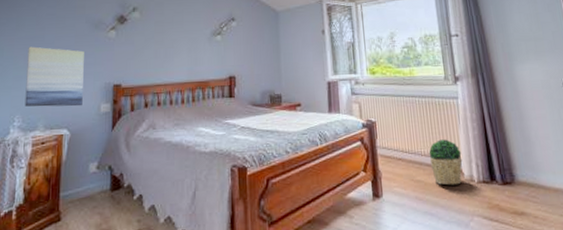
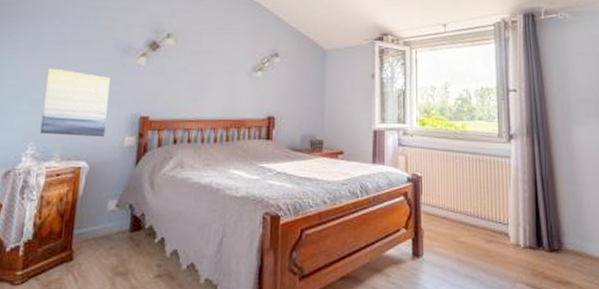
potted plant: present [428,139,463,186] -> none [475,200,510,249]

